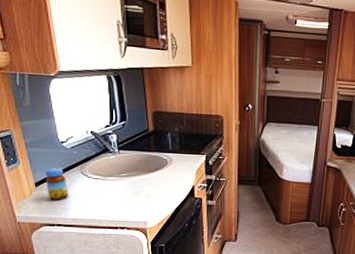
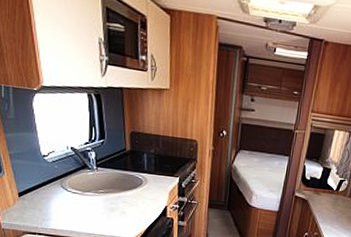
jar: present [45,168,69,201] -> none [27,180,50,211]

